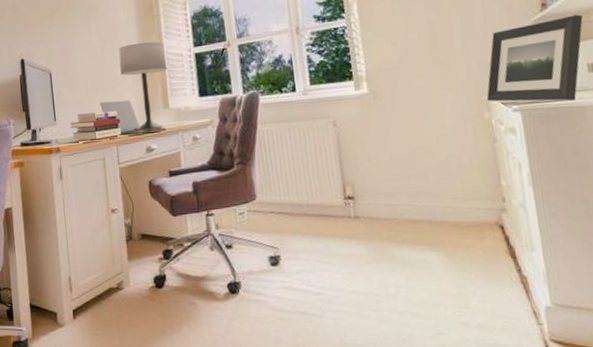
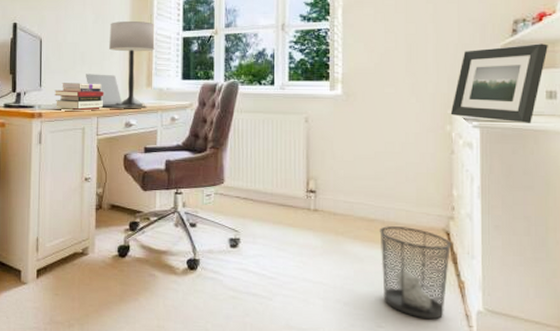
waste bin: none [427,224,509,321] -> present [379,225,452,320]

